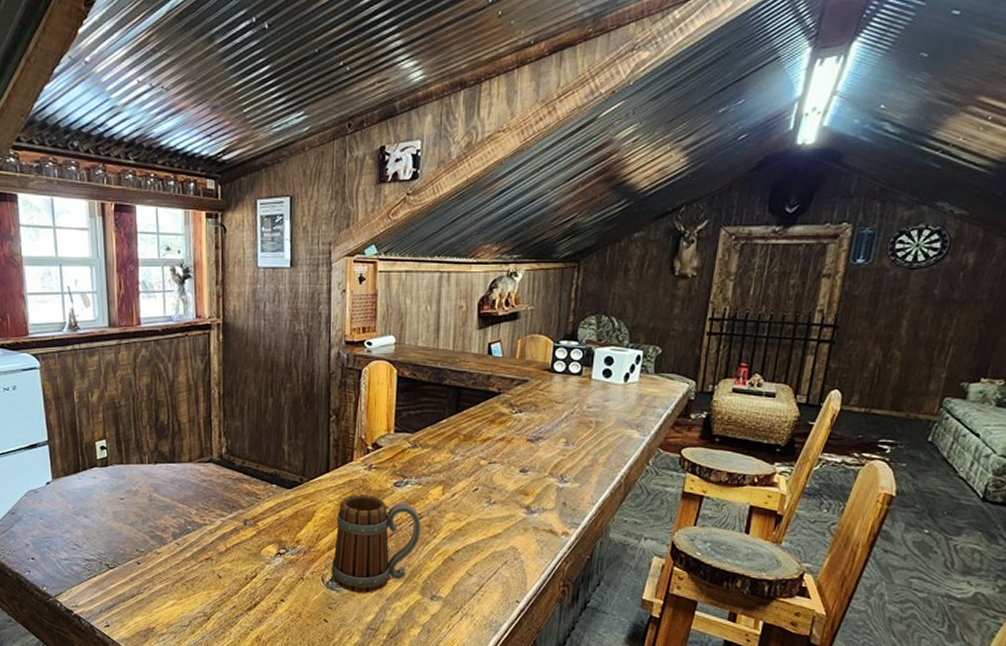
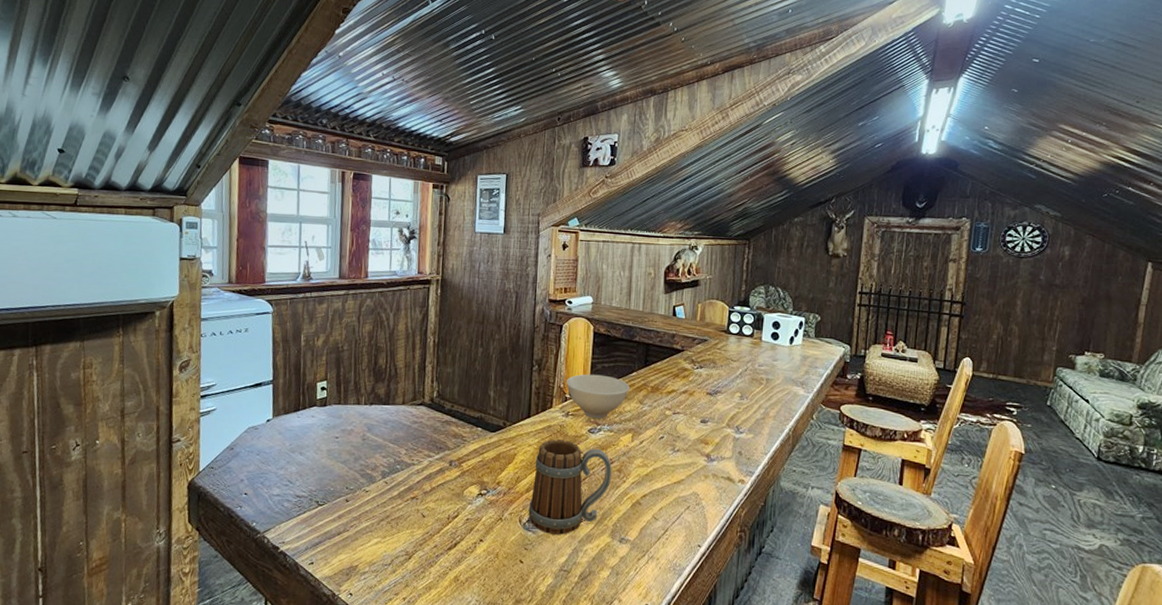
bowl: none [368,423,439,471] -> present [566,374,629,419]

